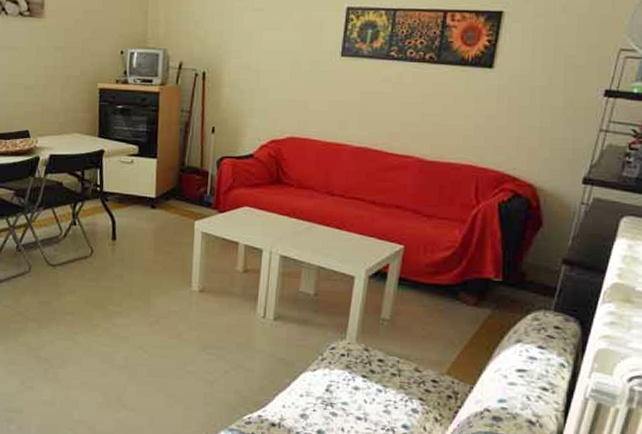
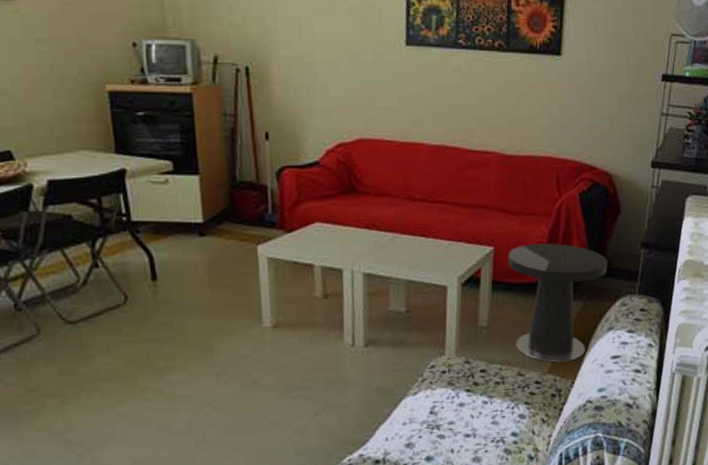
side table: none [416,246,522,367] -> present [508,243,608,363]

